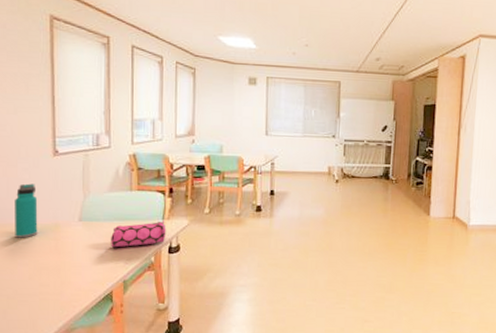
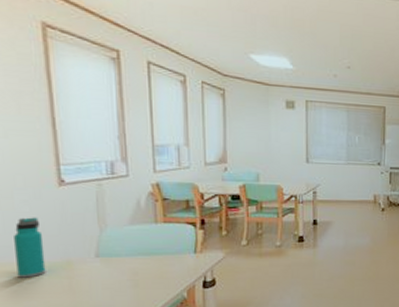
pencil case: present [111,221,166,248] -> none [135,254,200,285]

